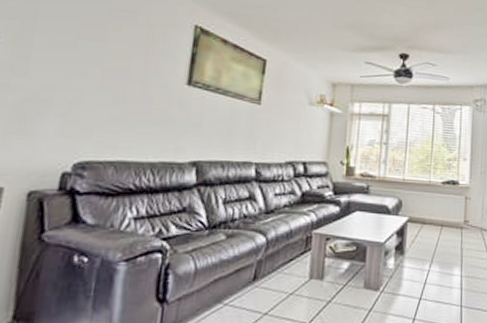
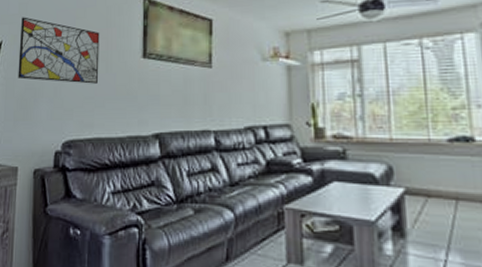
wall art: none [14,14,138,104] -> present [18,17,100,84]

